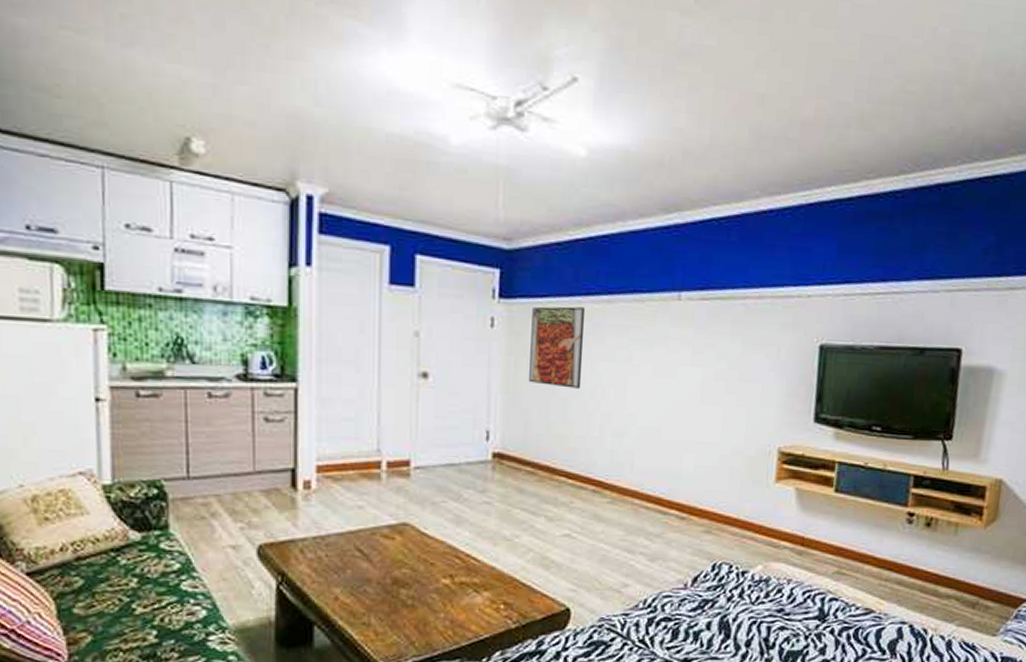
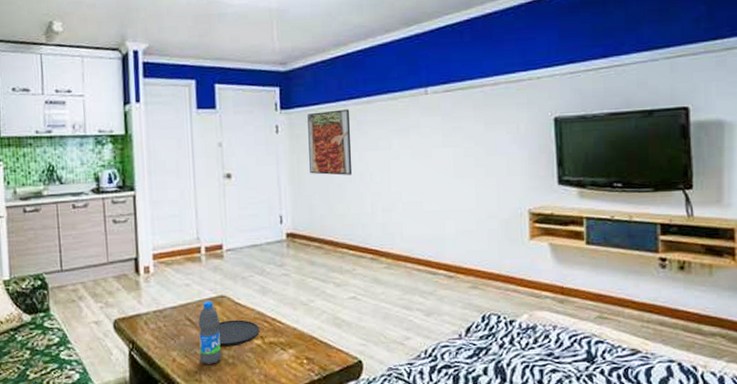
water bottle: none [369,528,400,605] -> present [198,301,222,364]
plate: none [395,553,449,585] -> present [217,319,260,347]

